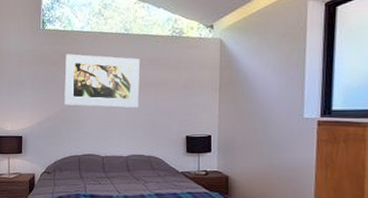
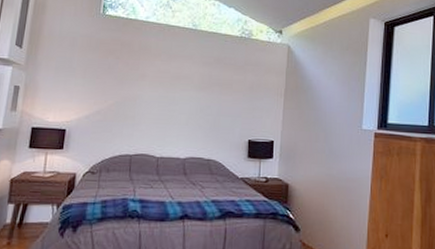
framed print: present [64,54,141,108] -> none [120,43,207,107]

